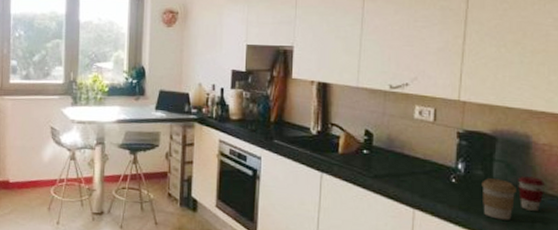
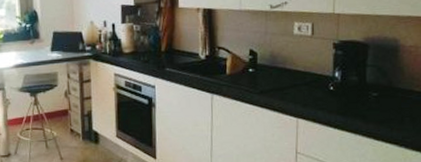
coffee cup: present [481,178,517,220] -> none [356,82,388,119]
coffee cup: present [518,176,546,211] -> none [389,77,413,108]

